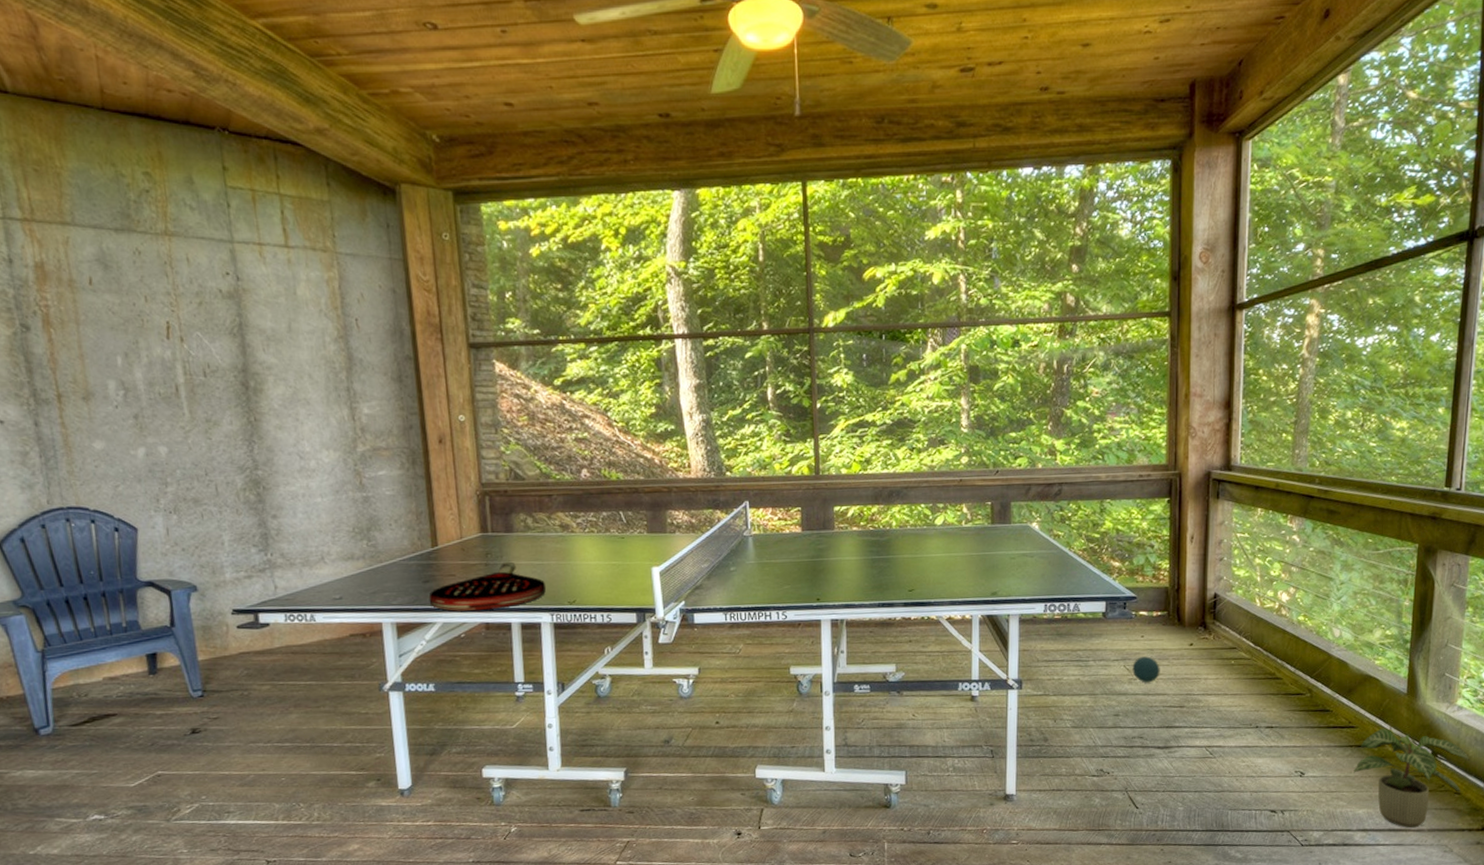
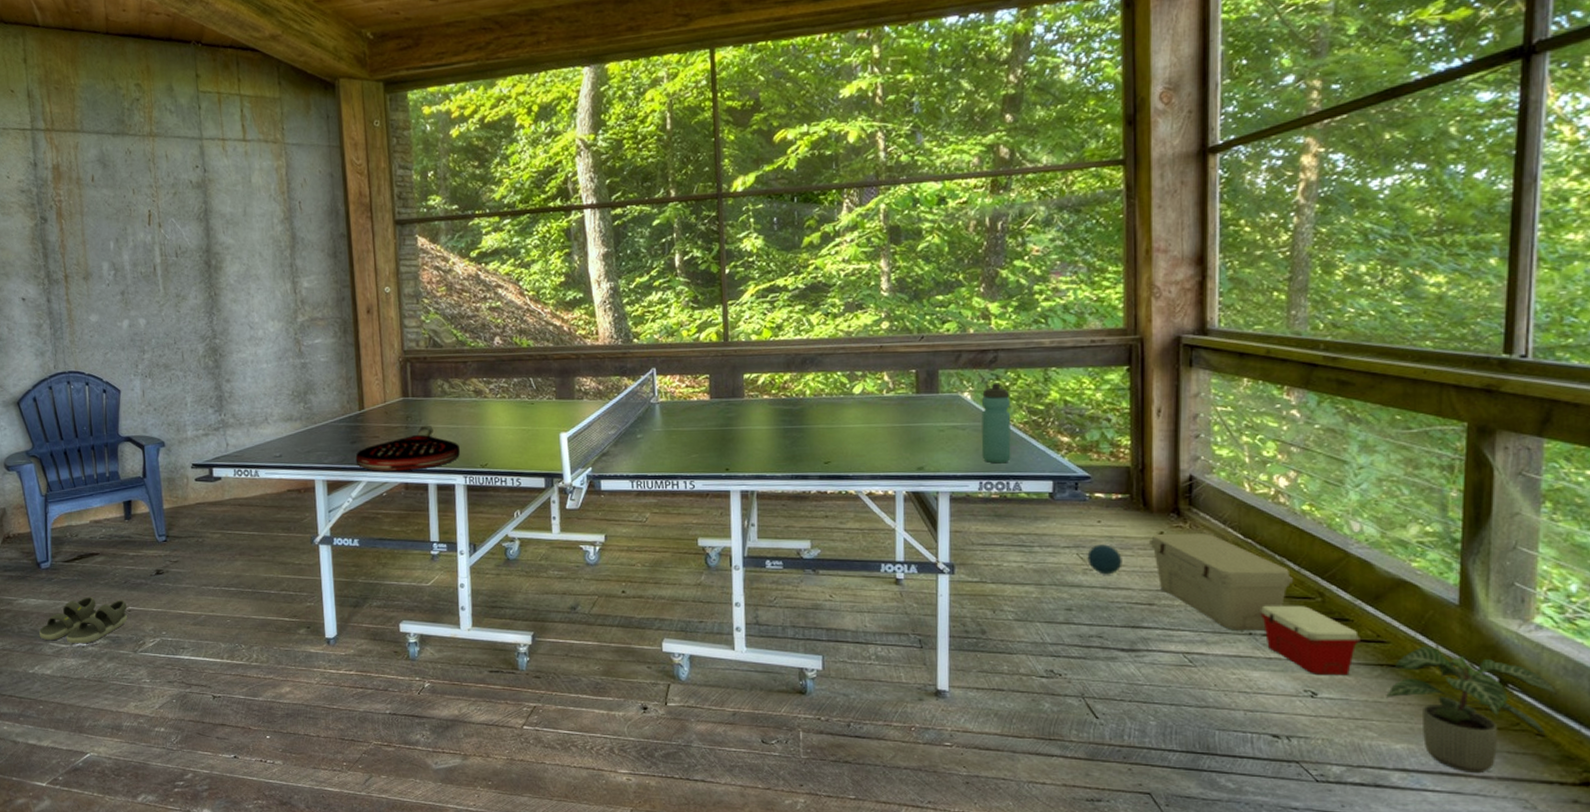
sandal: none [41,763,157,817] -> present [39,597,128,643]
water bottle: none [1046,513,1072,588] -> present [981,383,1011,464]
cooler: none [1182,643,1337,758] -> present [1149,533,1360,676]

